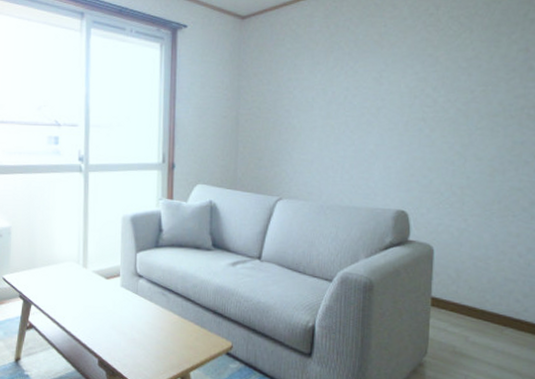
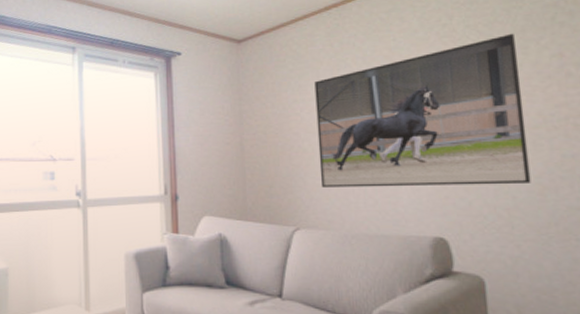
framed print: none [305,27,490,166] -> present [314,33,531,188]

